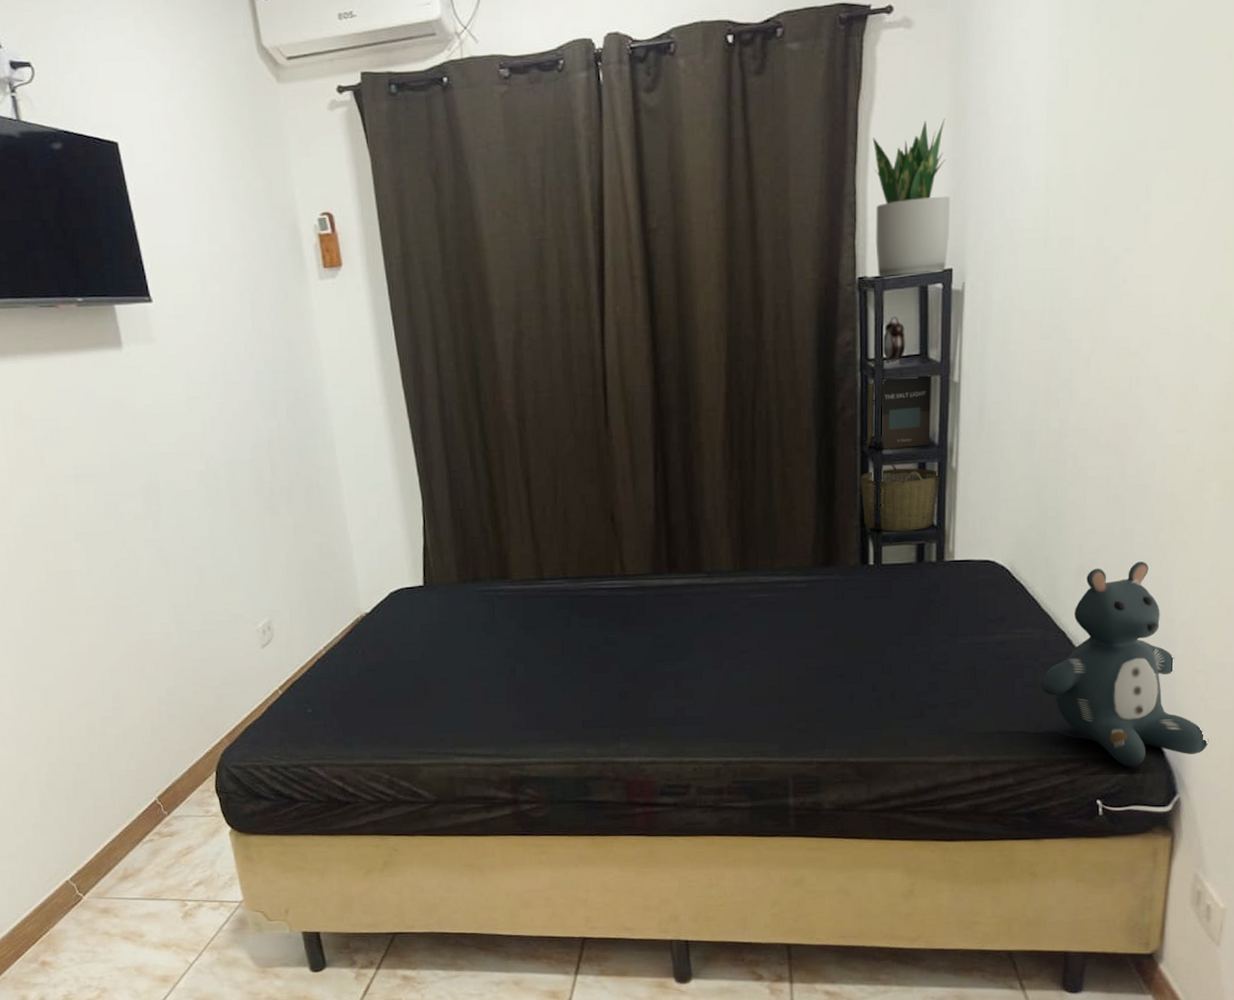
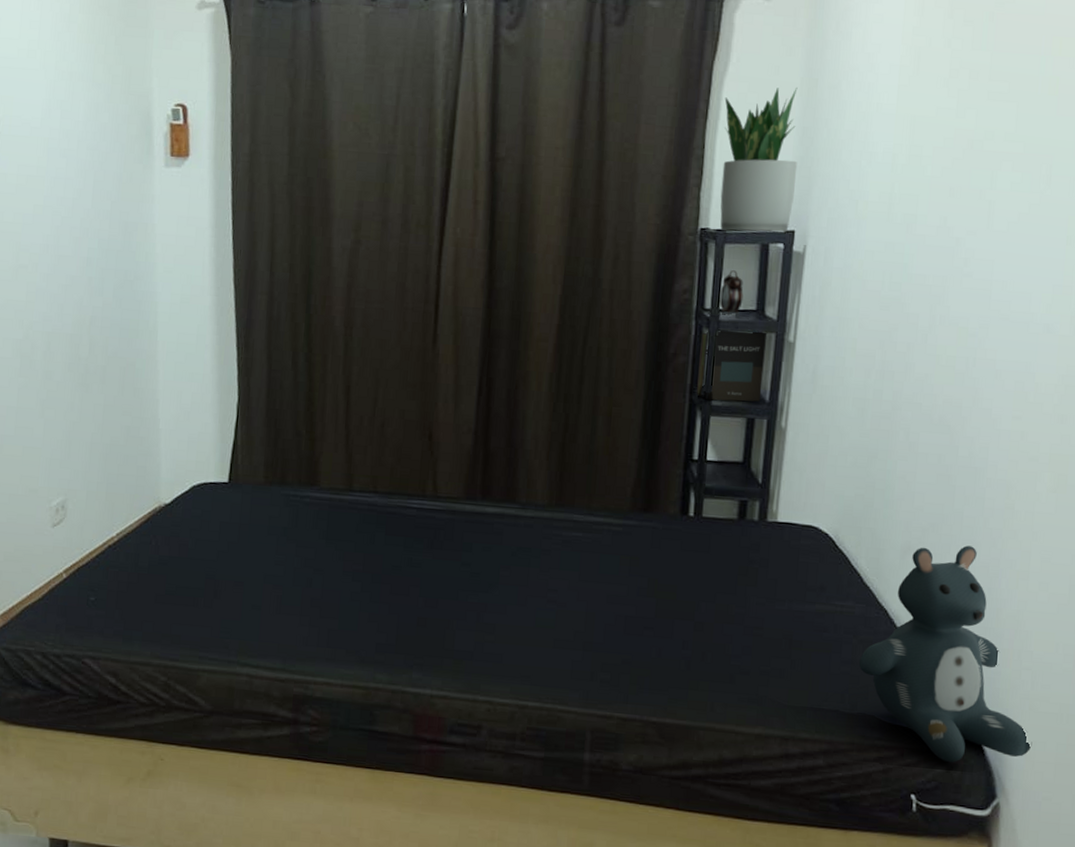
basket: present [860,460,941,532] -> none [686,412,770,487]

